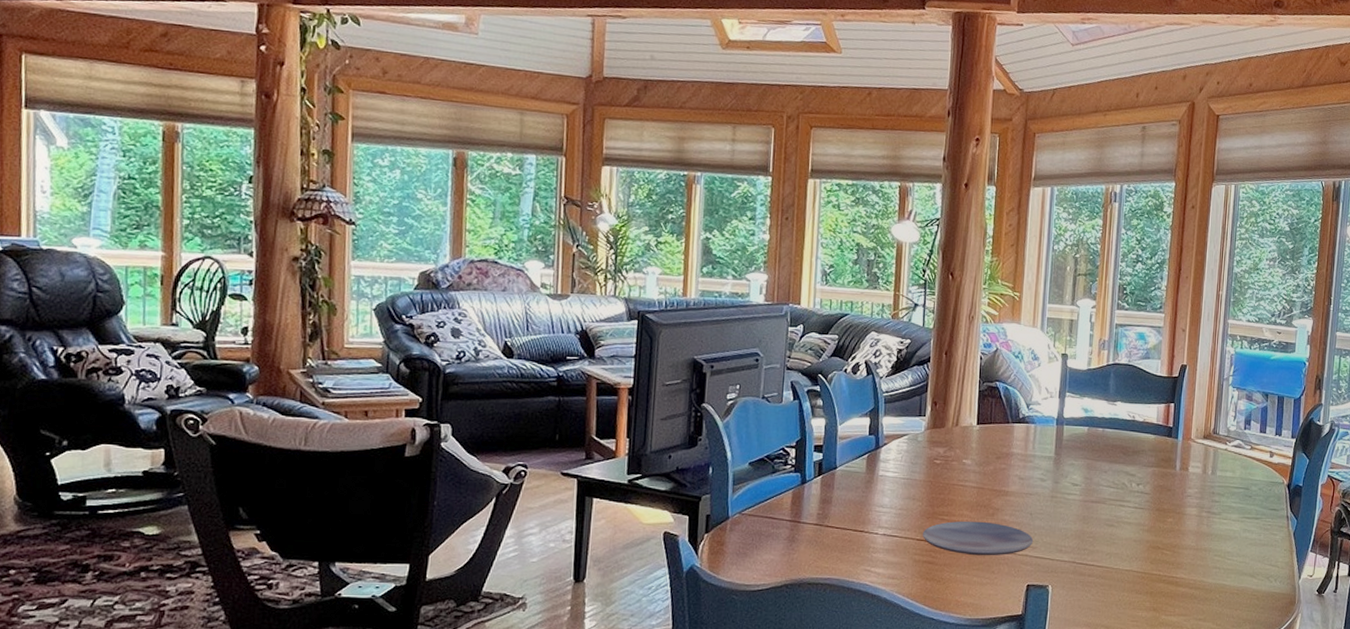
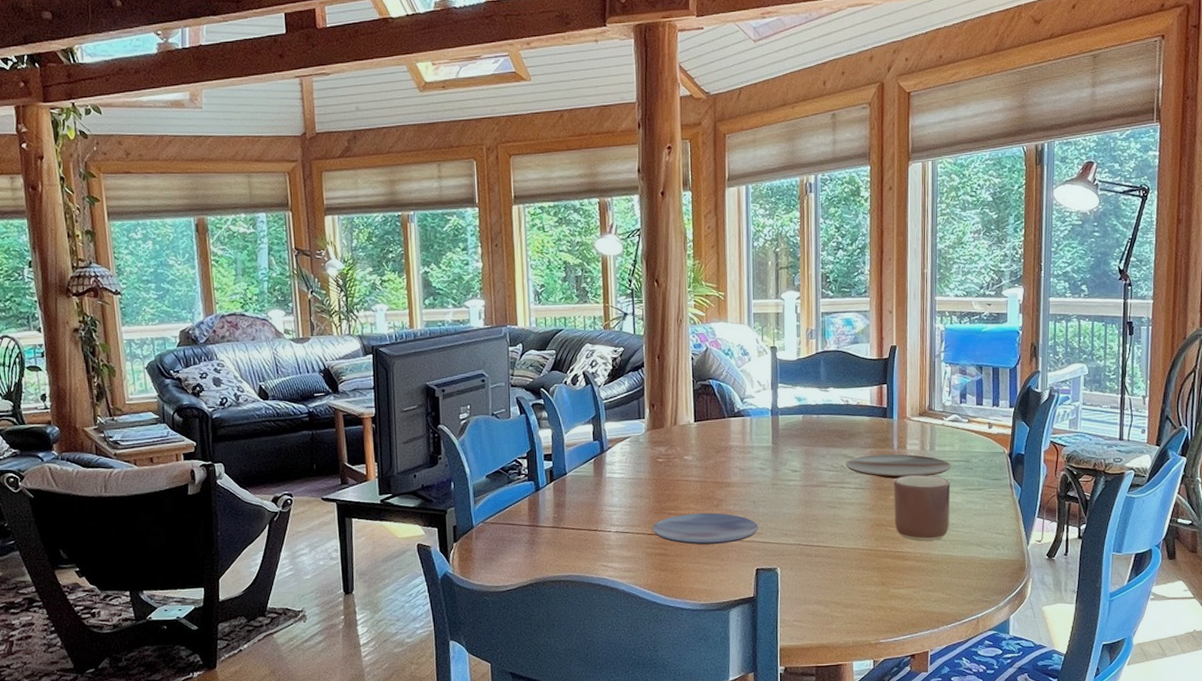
plate: none [1126,474,1231,501] -> present [845,454,951,479]
mug: none [1171,499,1229,568] -> present [894,475,951,541]

